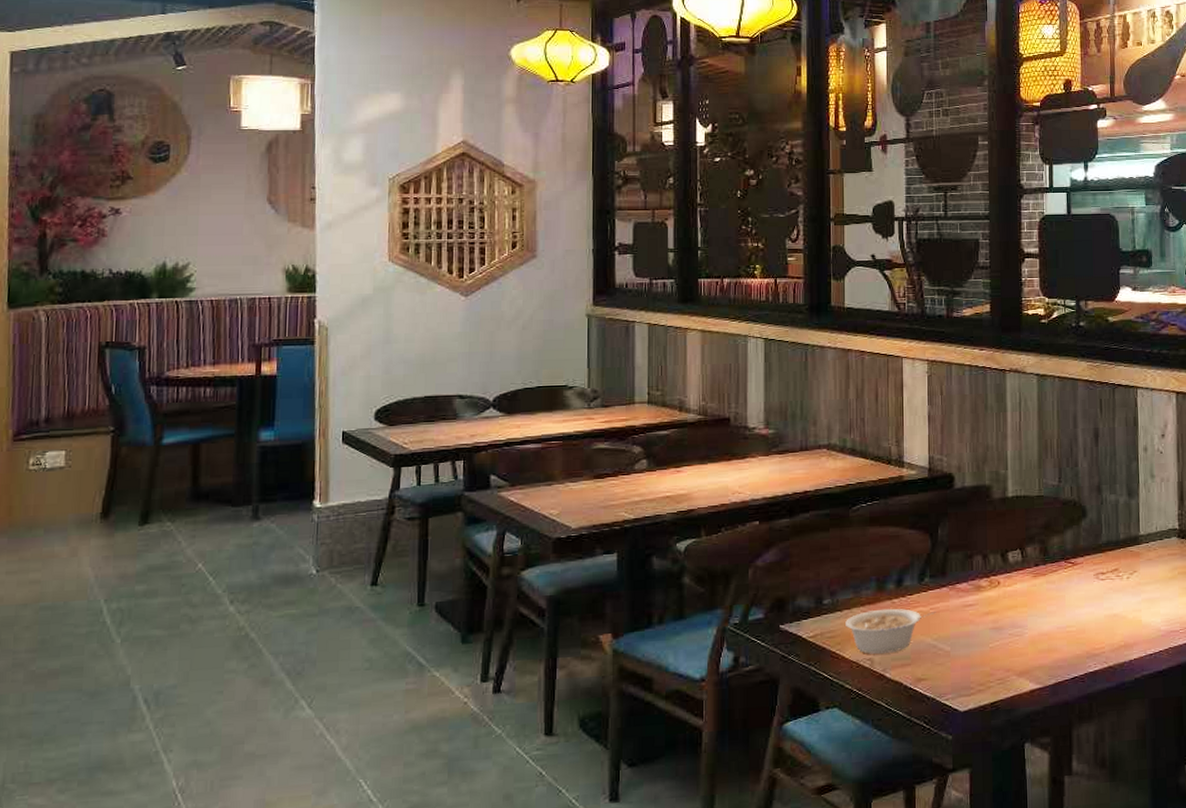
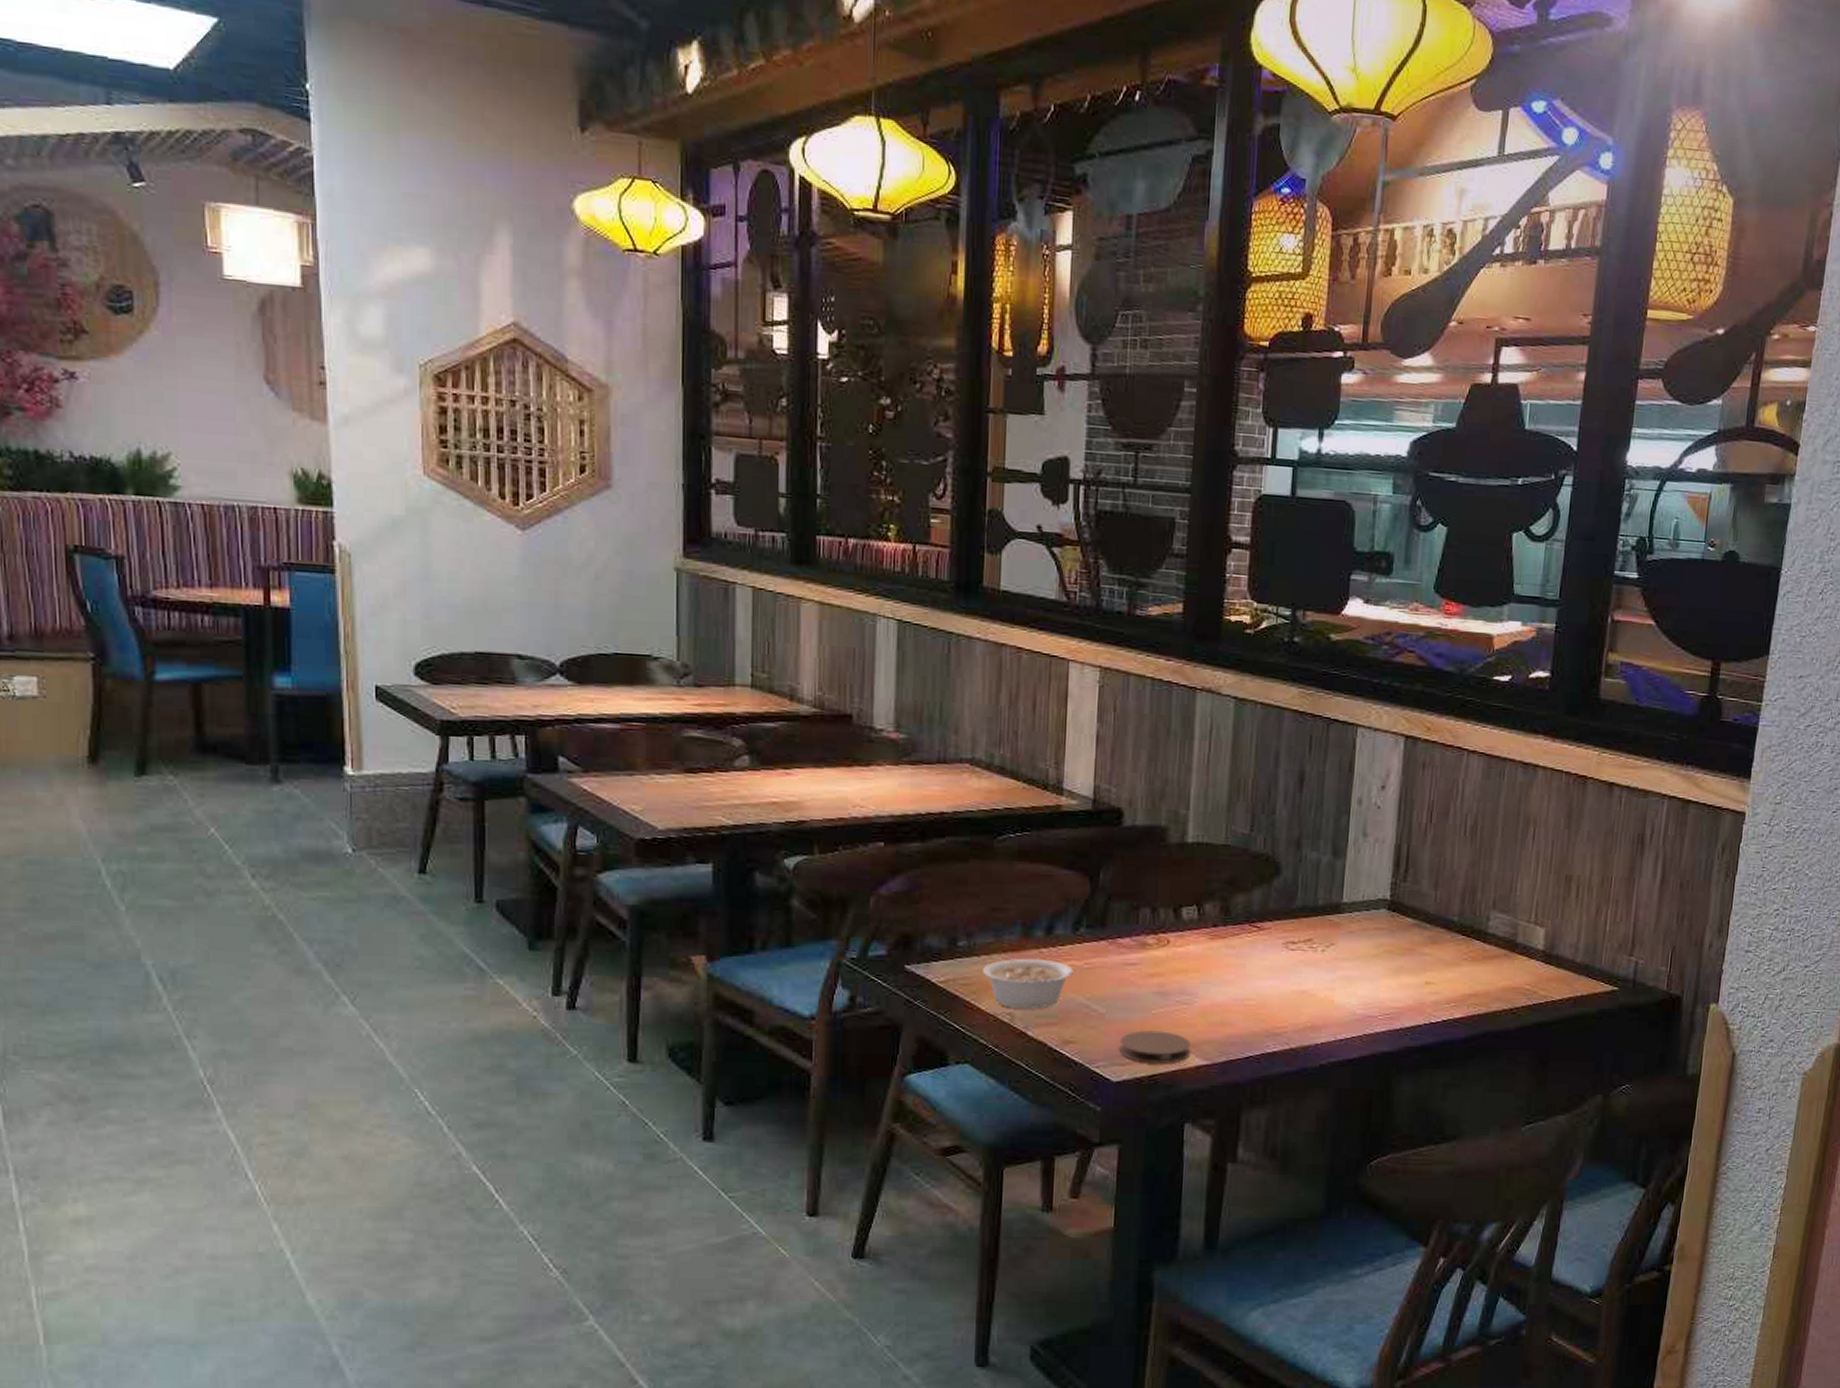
coaster: none [964,661,1024,692] -> present [1119,1030,1190,1063]

